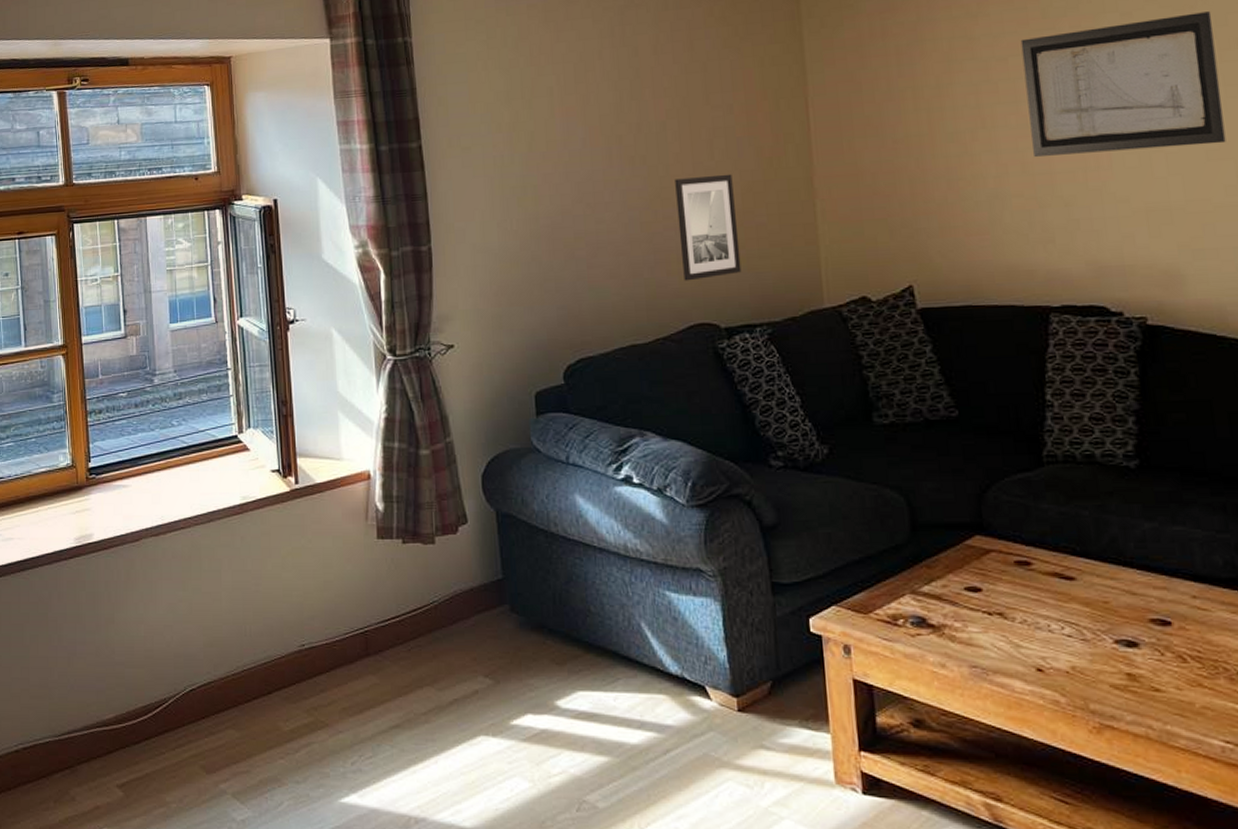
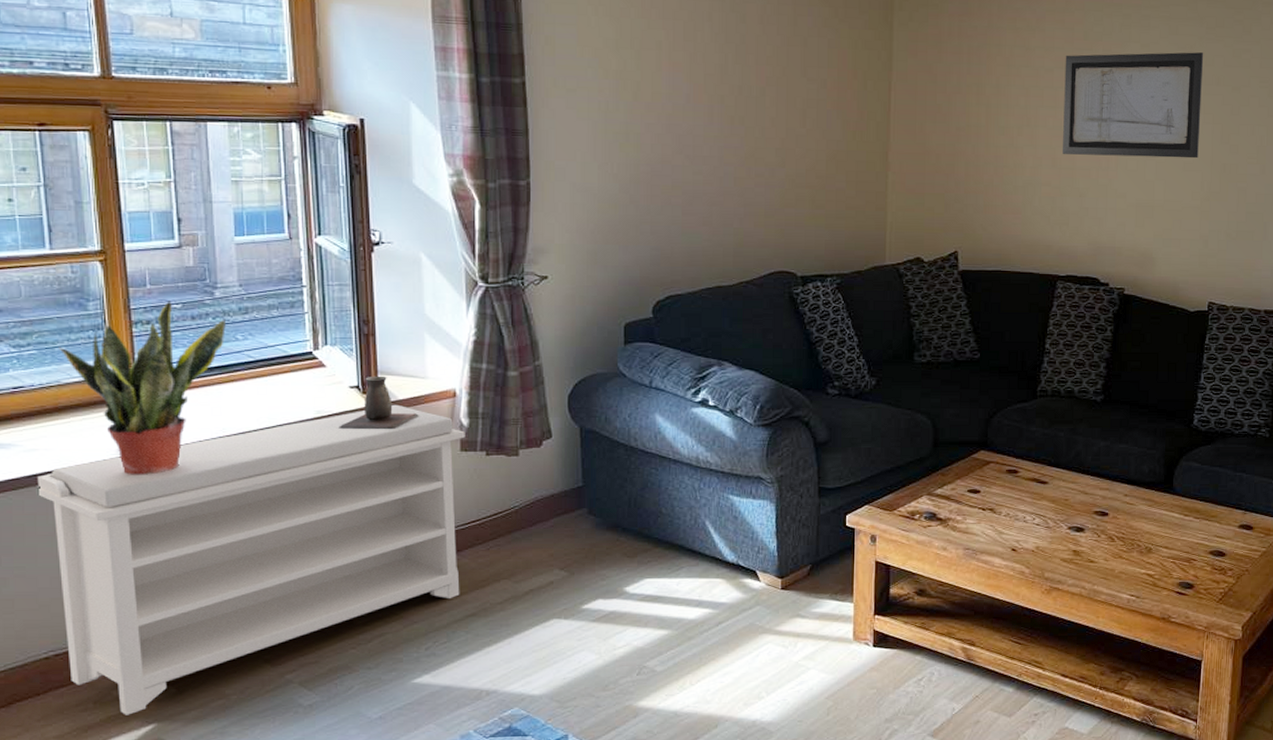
bench: none [12,488,383,818] -> present [37,404,465,715]
potted plant: none [30,390,163,564] -> present [59,301,226,475]
decorative vase: none [262,458,336,515] -> present [339,376,419,429]
wall art: present [675,174,742,281] -> none [768,141,820,233]

